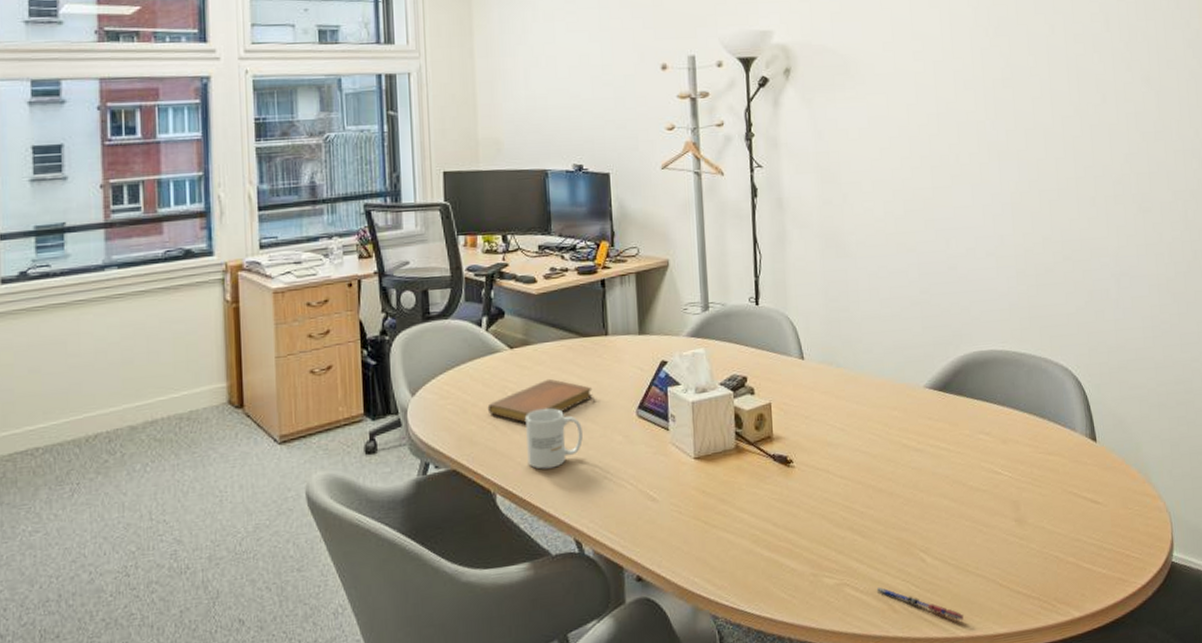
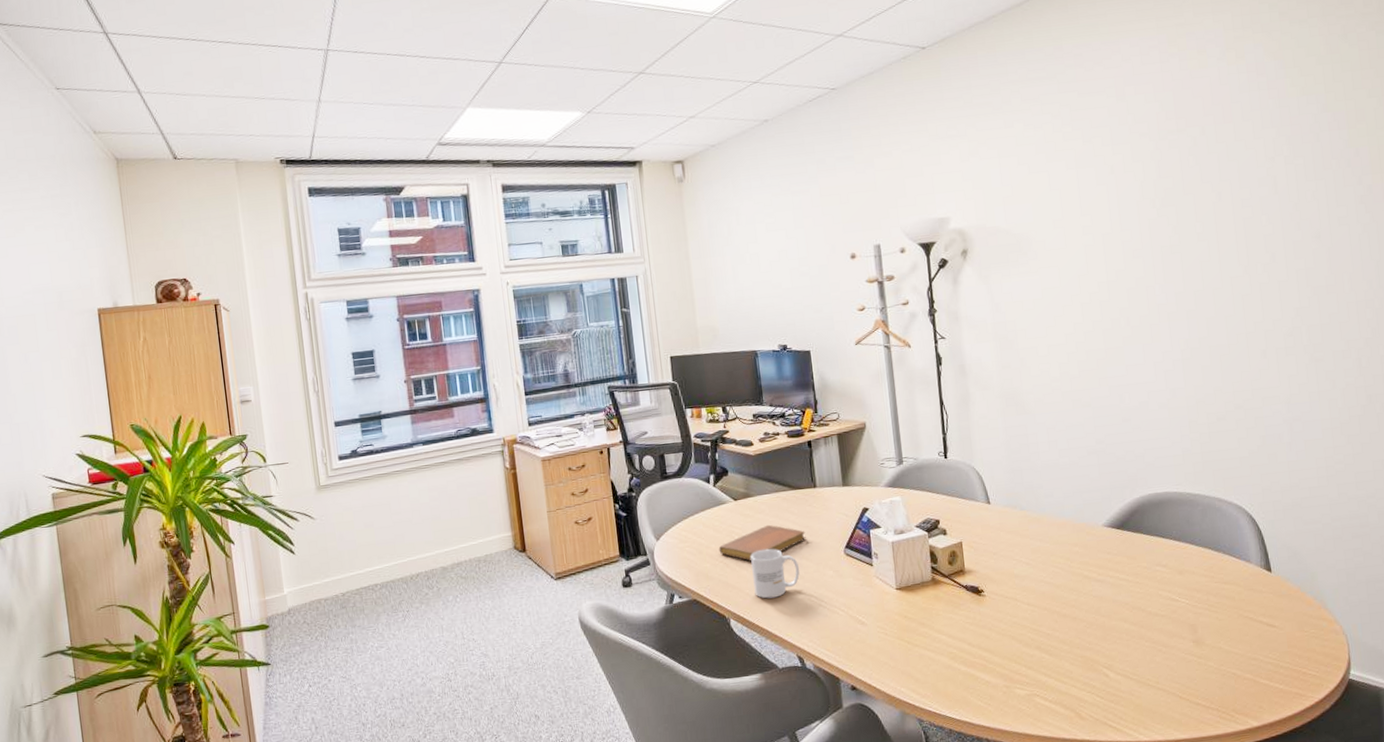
pen: present [876,587,963,621] -> none [1064,698,1146,727]

